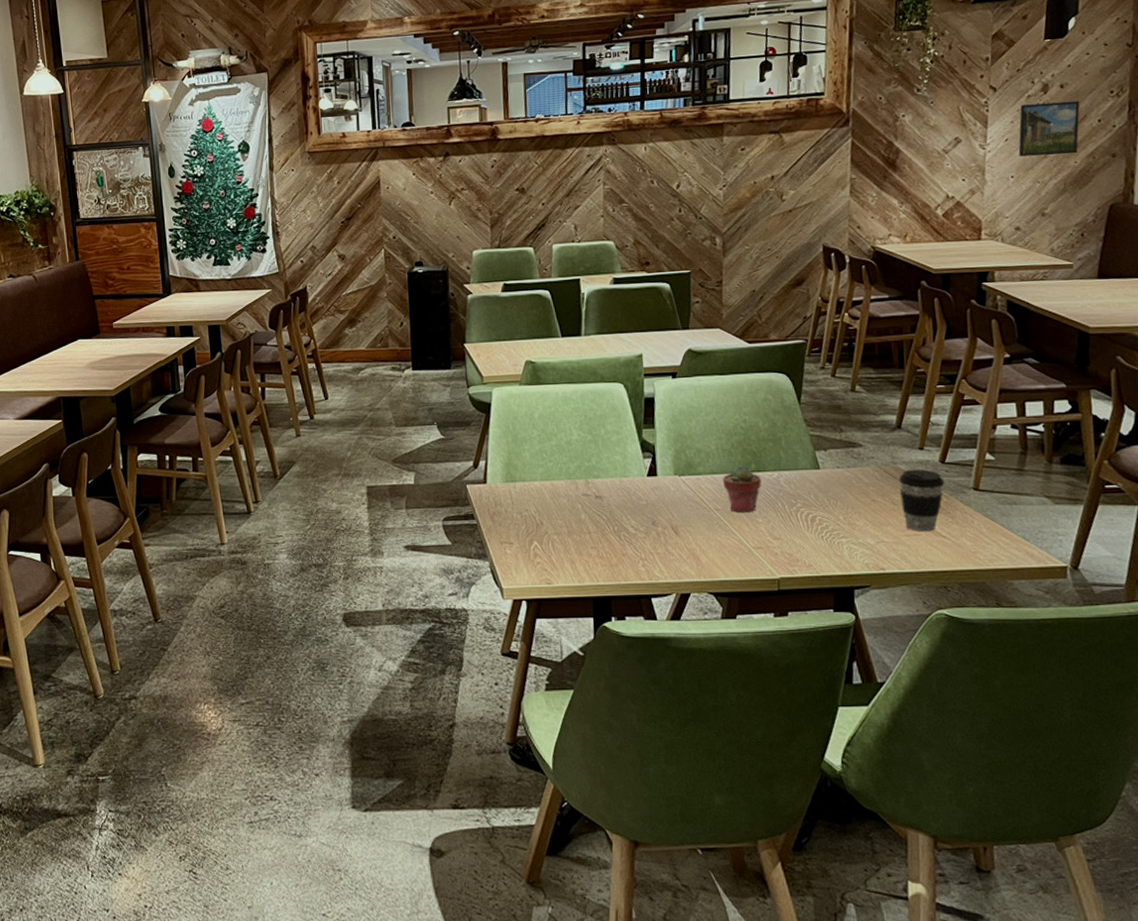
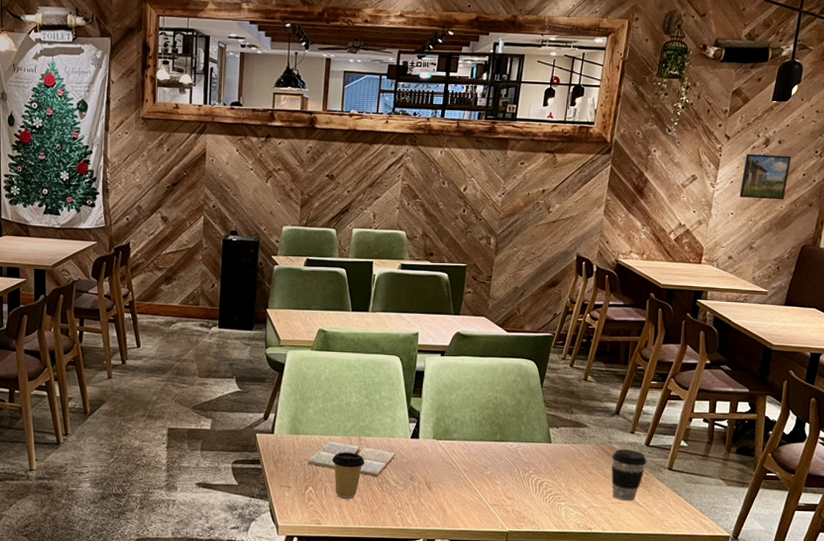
drink coaster: none [528,487,632,525] -> present [307,442,396,477]
coffee cup: none [557,497,597,553] -> present [332,452,365,499]
potted succulent: present [722,465,762,512] -> none [472,434,503,475]

